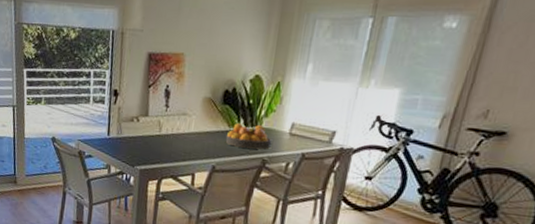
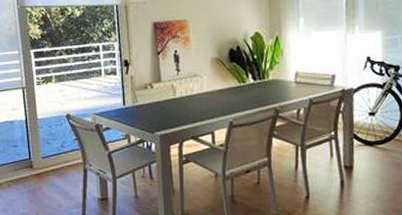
fruit bowl: present [225,123,273,150] -> none [237,77,281,101]

